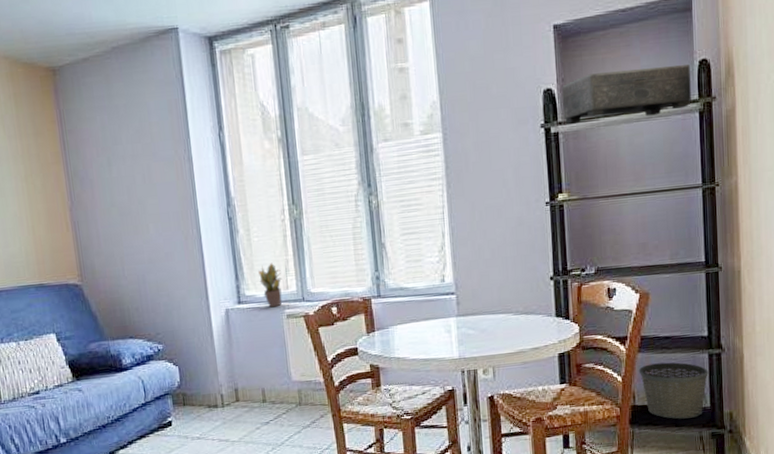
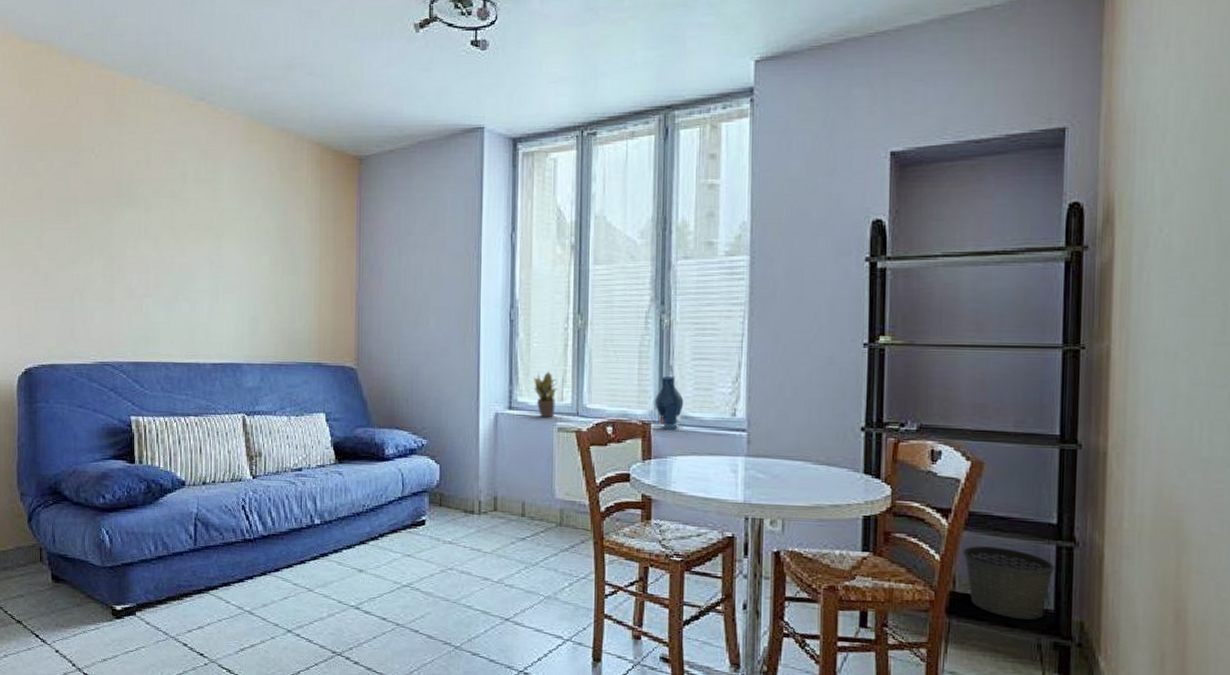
vase: none [371,253,399,302] -> present [654,376,684,429]
decorative box: present [562,63,691,124] -> none [894,206,1057,260]

